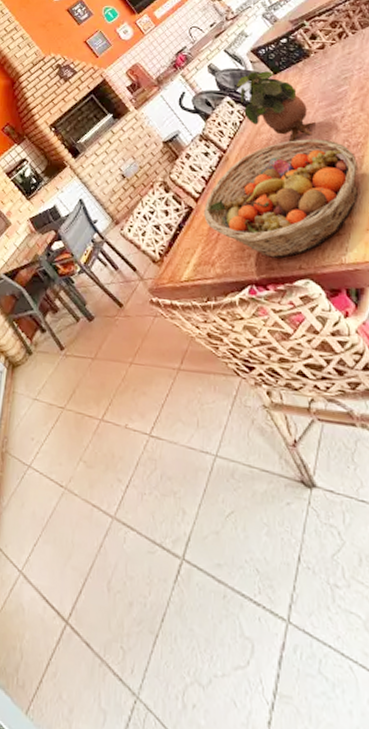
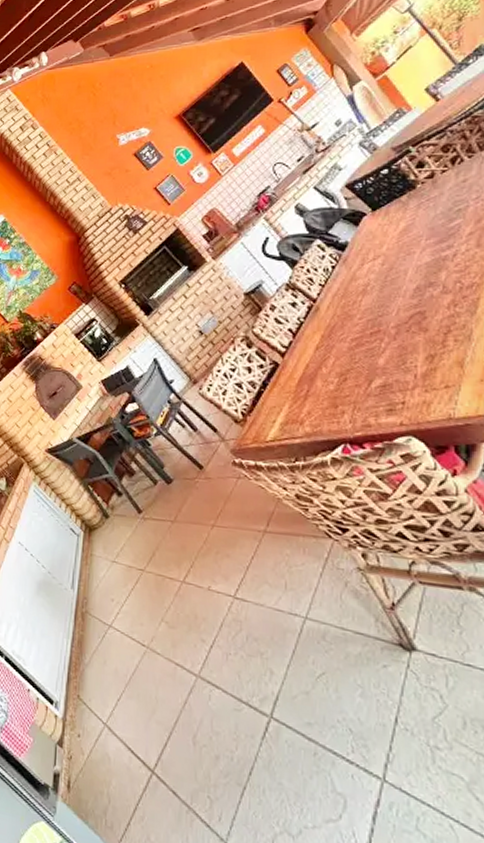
fruit basket: present [203,138,359,258] -> none [290,281,473,415]
potted plant: present [236,71,315,142] -> none [328,208,422,287]

